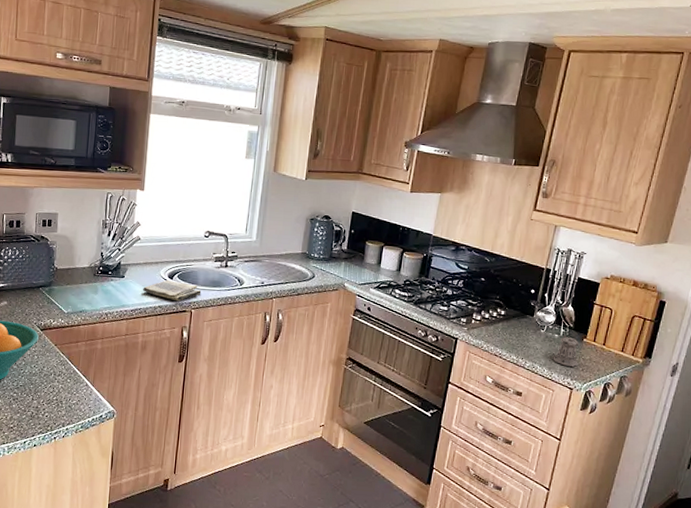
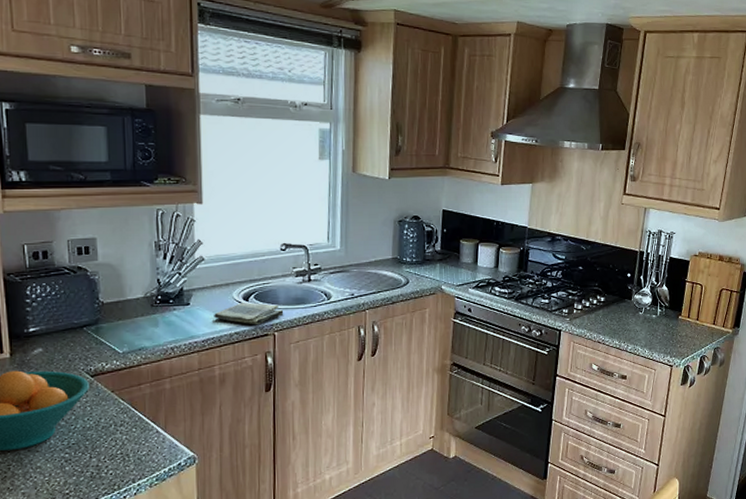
pepper shaker: present [553,335,580,367] -> none [652,315,676,345]

